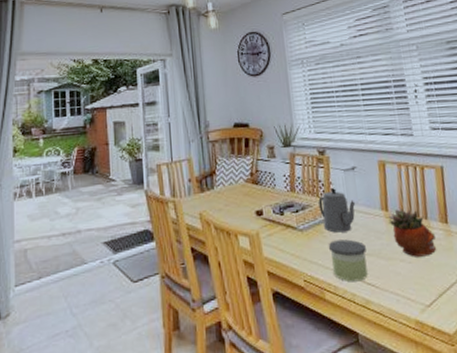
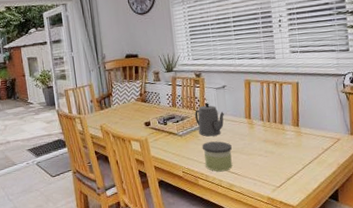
succulent planter: present [388,208,437,257] -> none [250,116,288,153]

